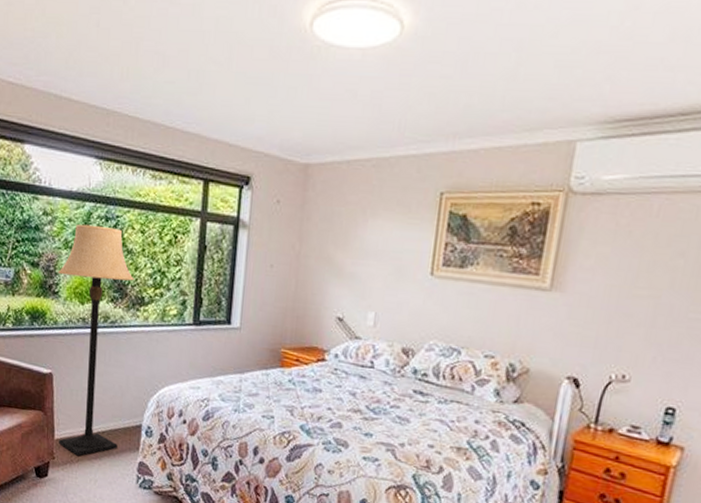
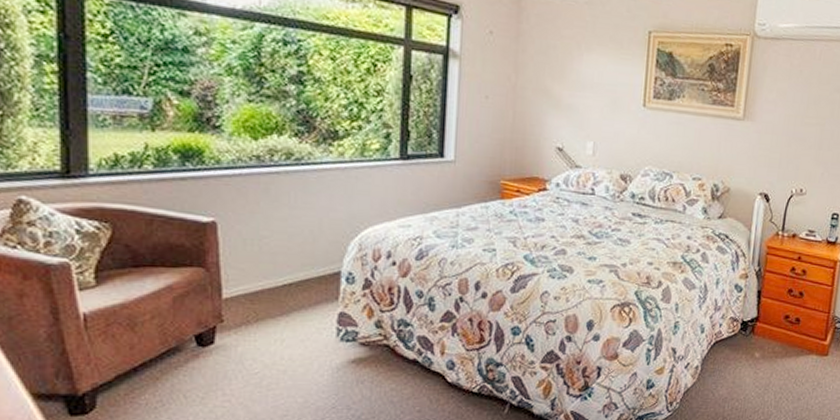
lamp: present [58,224,134,456] -> none [219,47,324,315]

